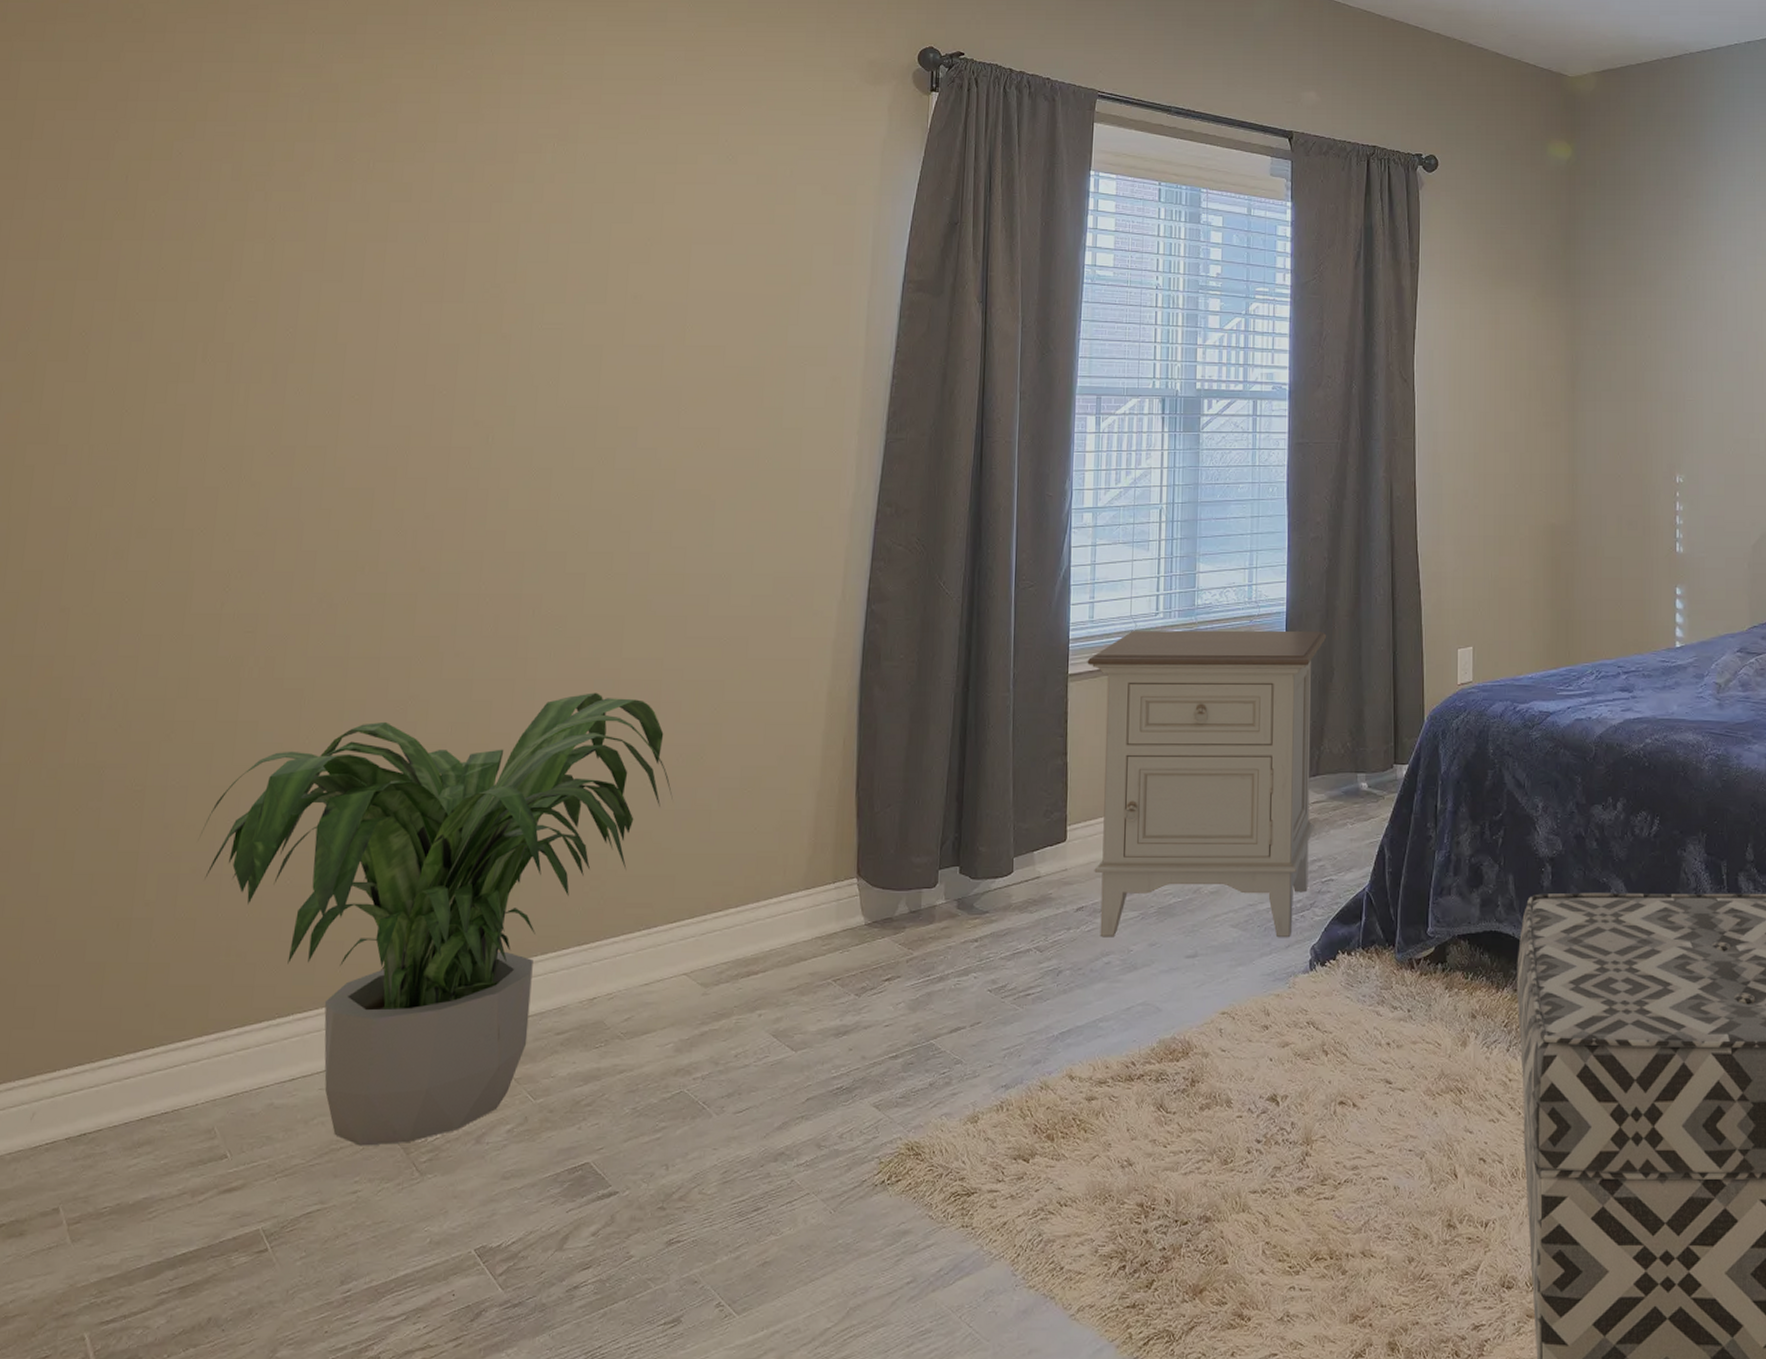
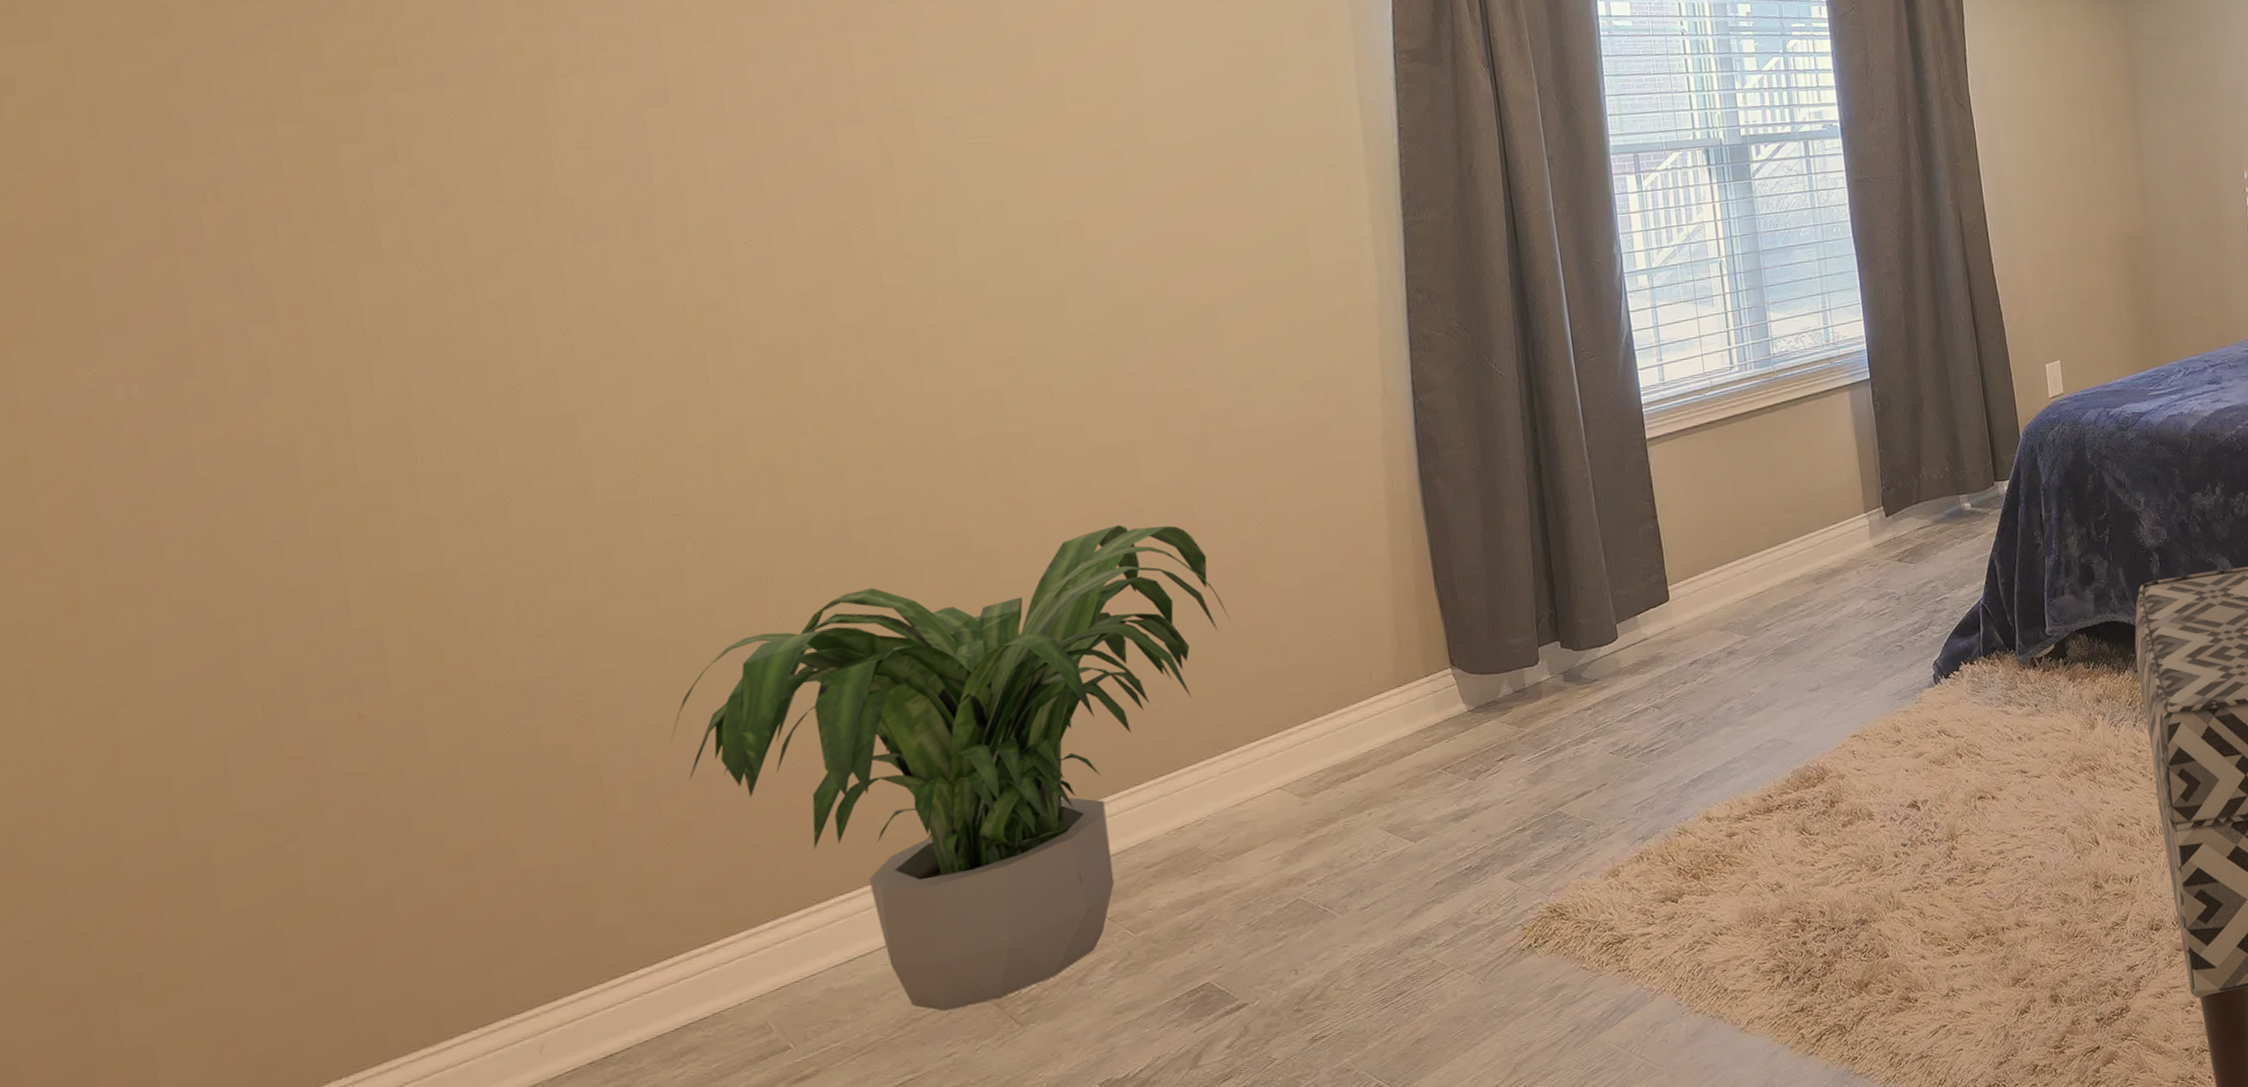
nightstand: present [1087,630,1327,938] -> none [1664,363,1923,686]

